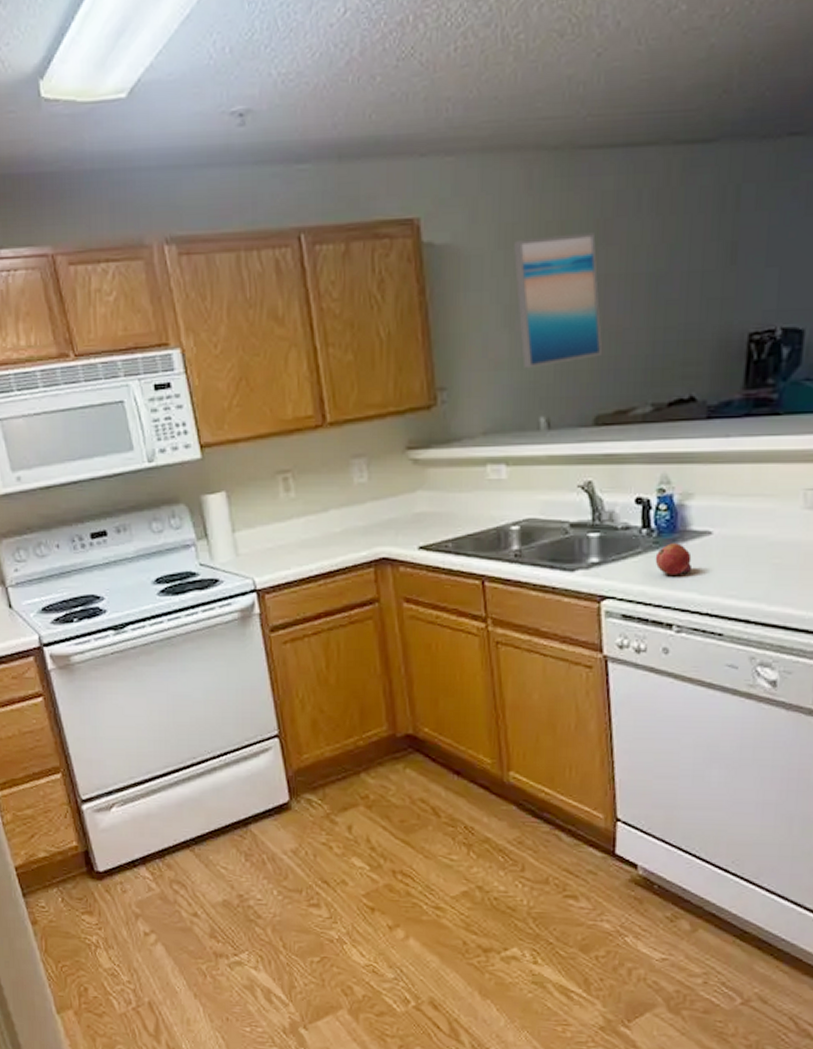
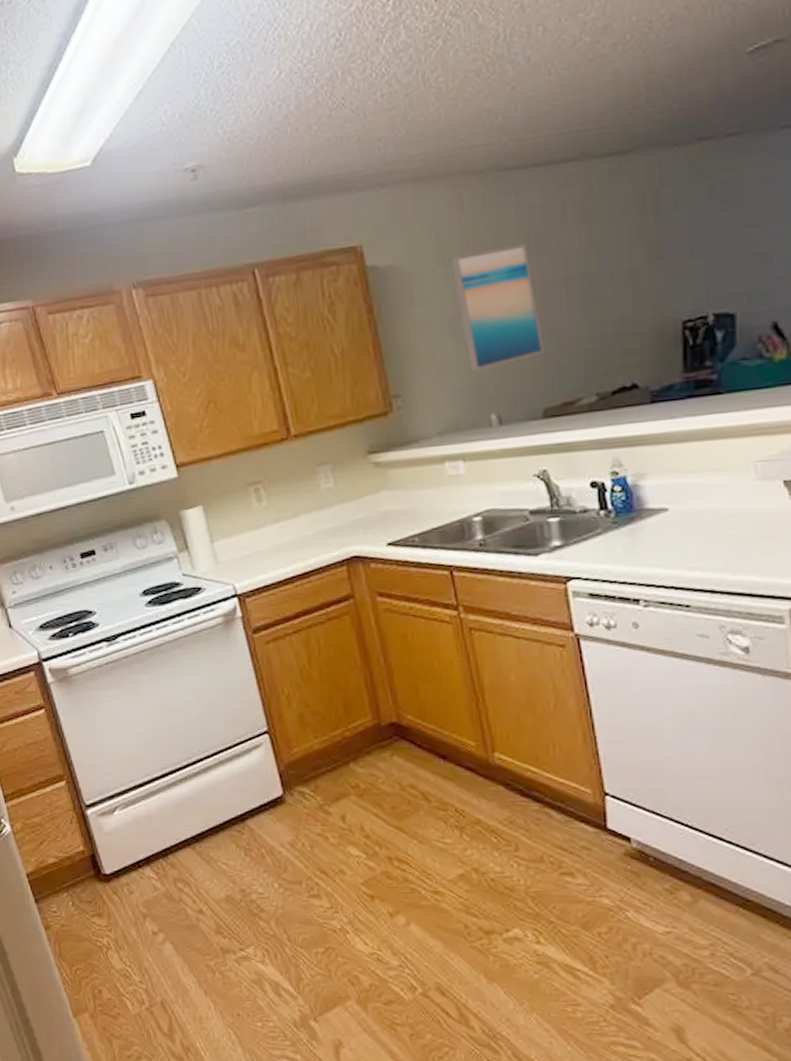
fruit: present [655,543,693,575] -> none [615,522,653,553]

